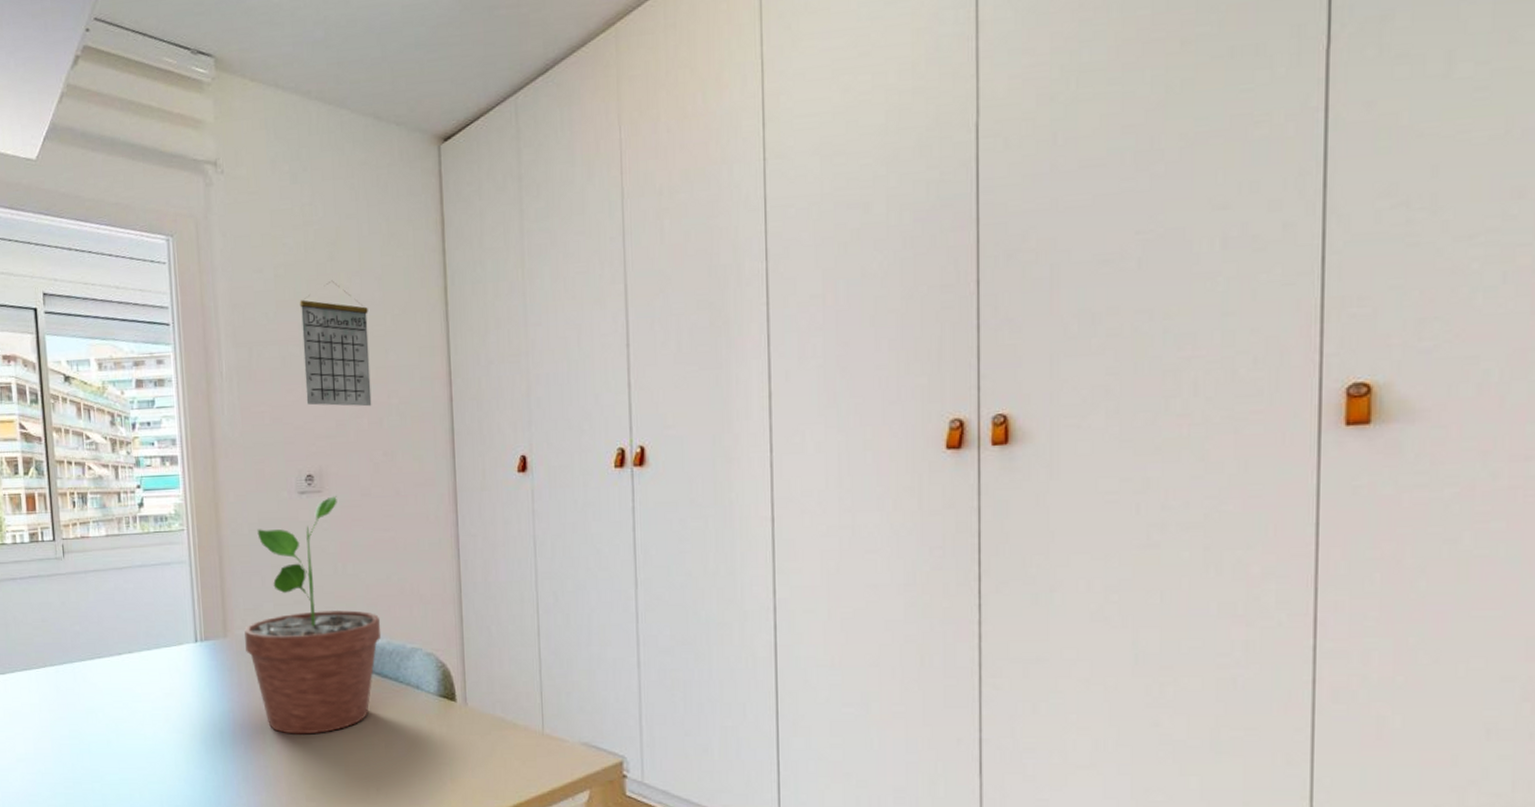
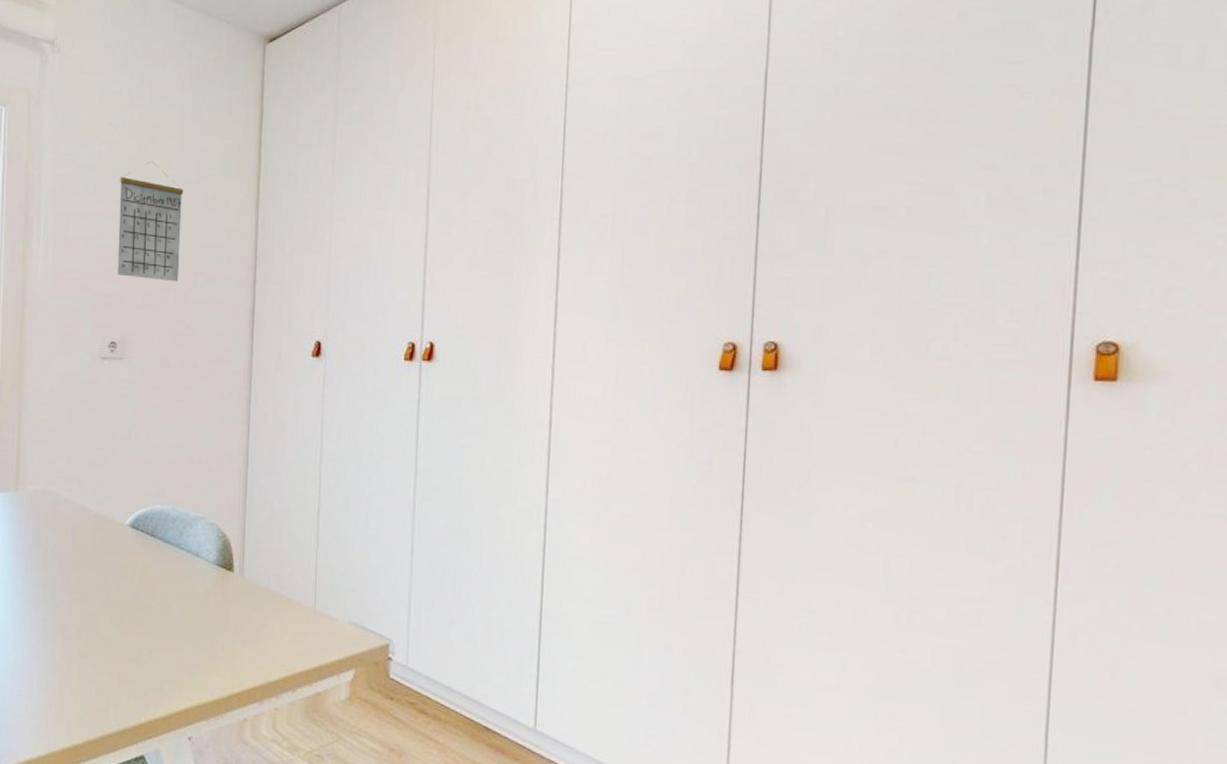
potted plant: present [244,496,382,734] -> none [35,364,168,592]

